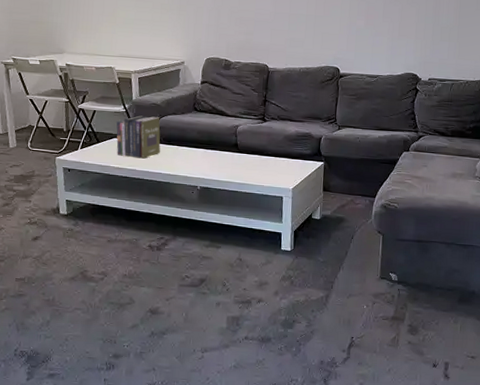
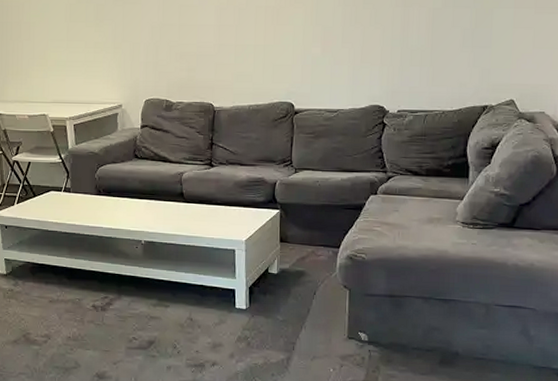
books: present [116,115,161,159] -> none [53,166,100,212]

